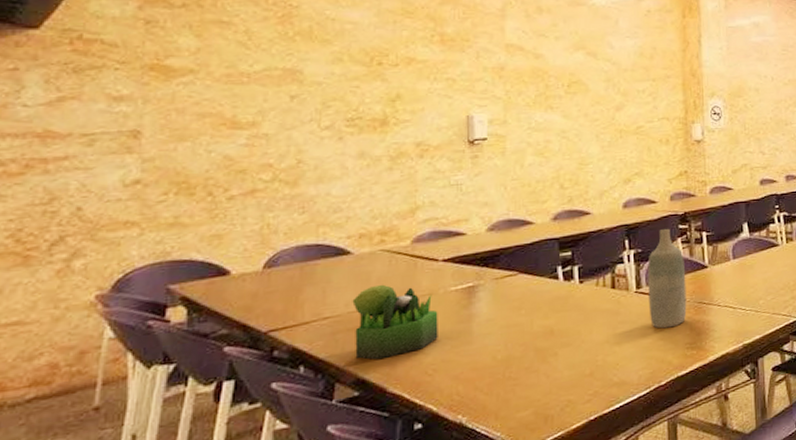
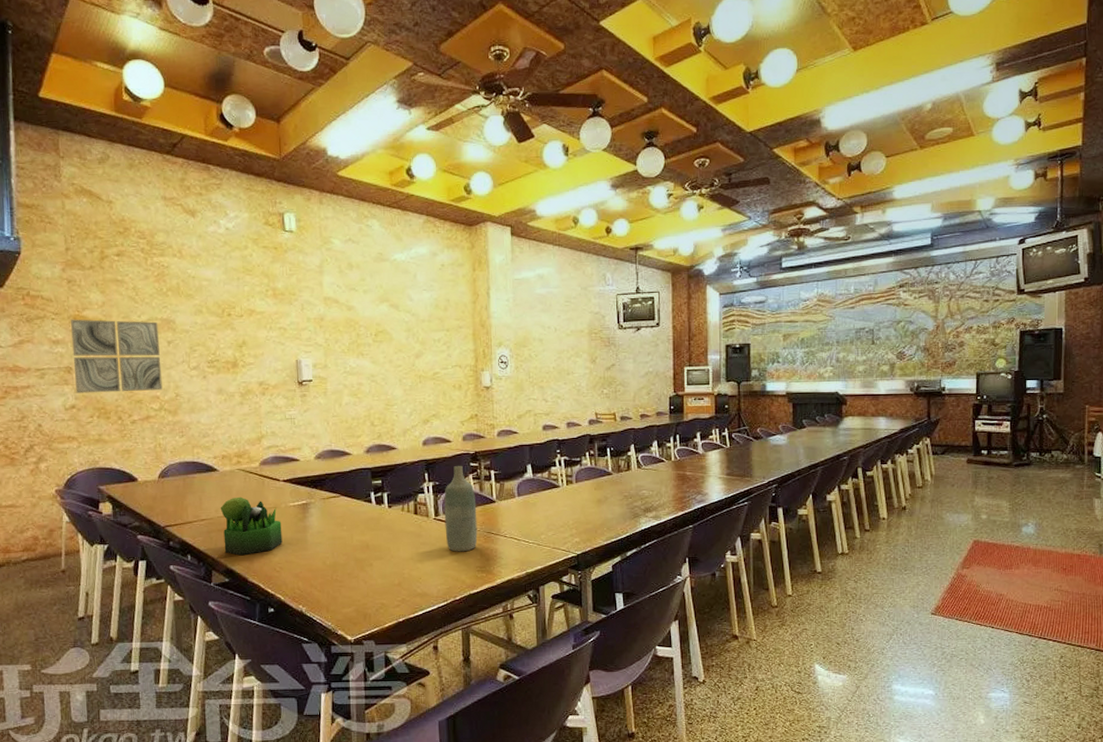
wall art: none [143,69,279,164] -> present [71,319,162,393]

